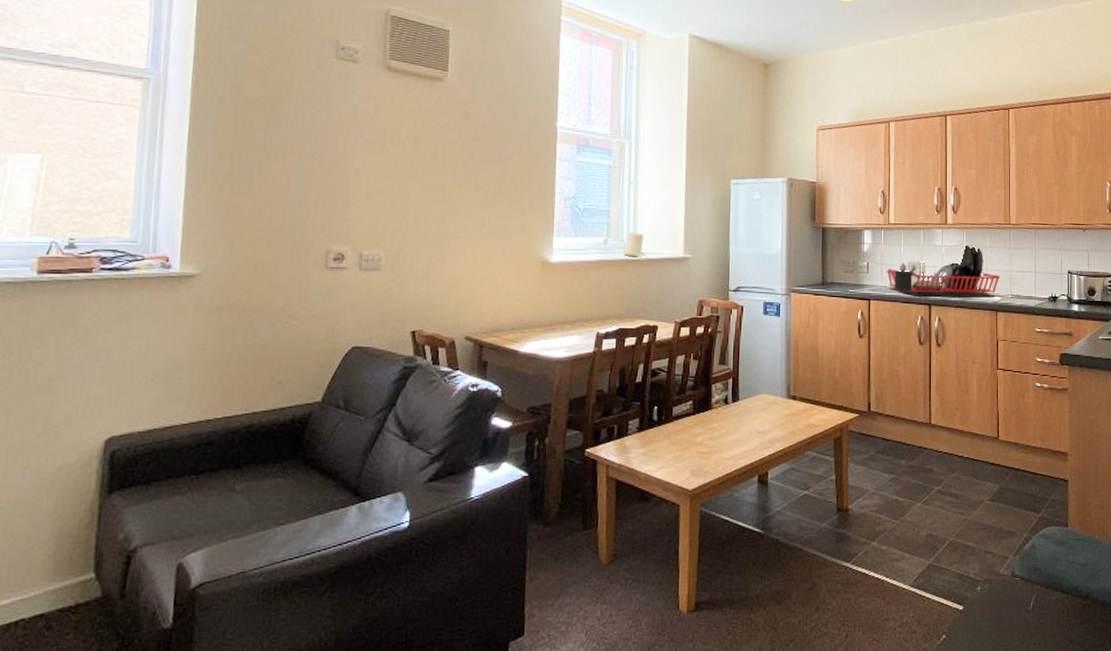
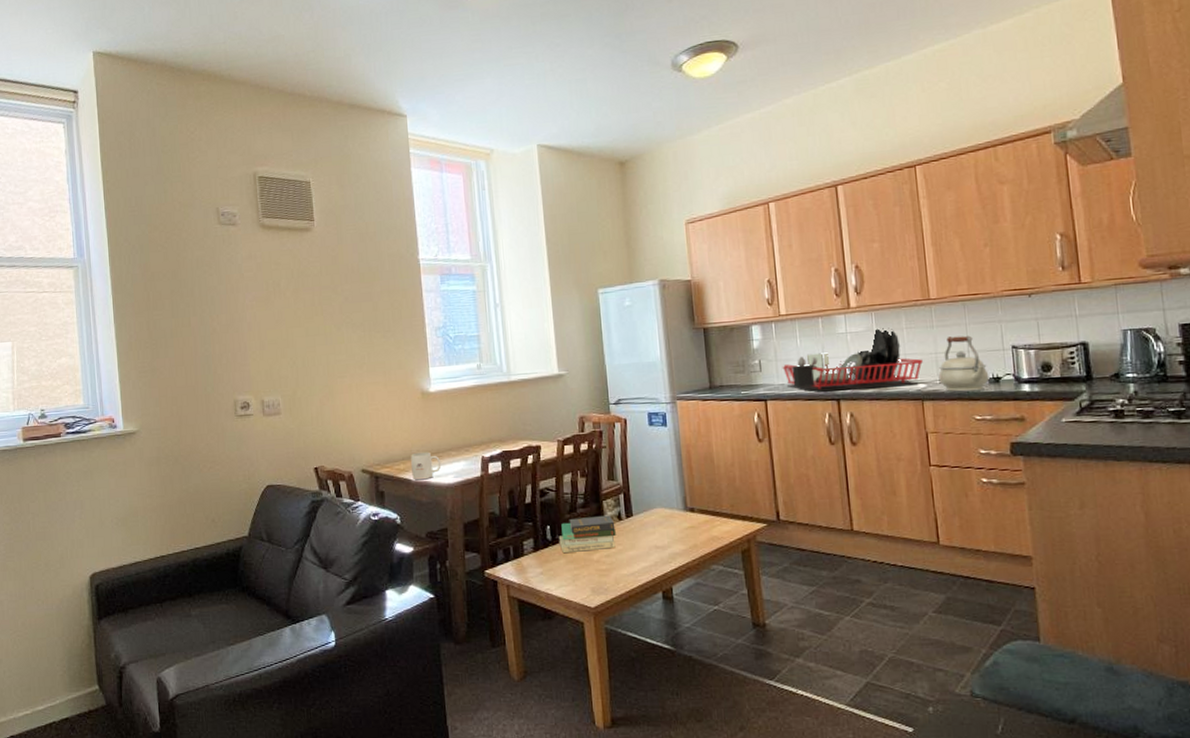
mug: none [520,323,554,352] -> present [410,451,442,480]
candle: present [620,232,647,258] -> none [494,354,521,380]
books: none [664,398,721,435] -> present [558,515,616,554]
kettle: none [1011,258,1049,307] -> present [938,335,990,392]

